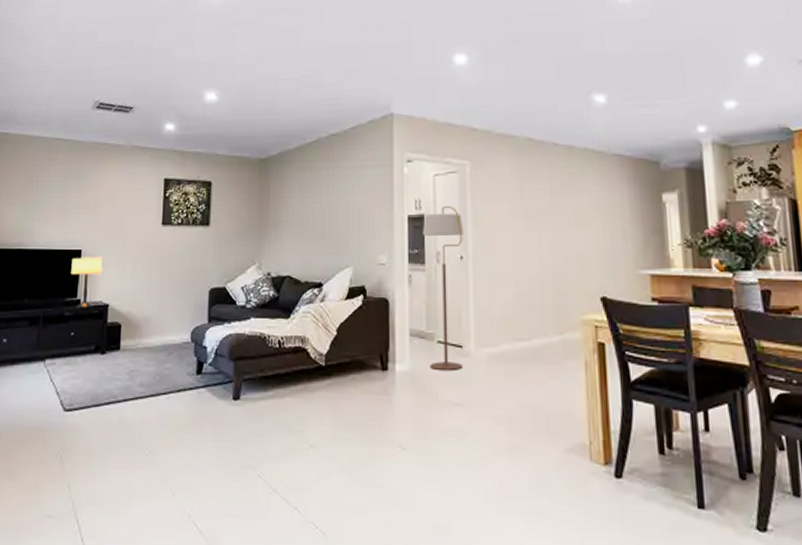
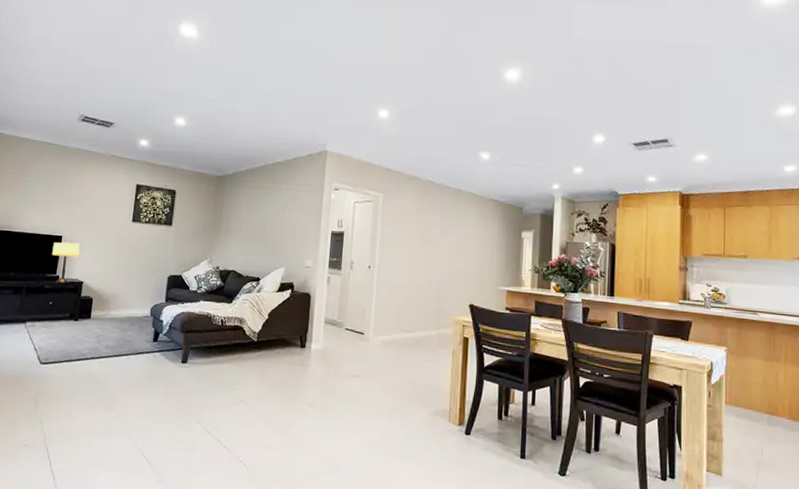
floor lamp: present [423,206,464,372] -> none [338,227,374,352]

